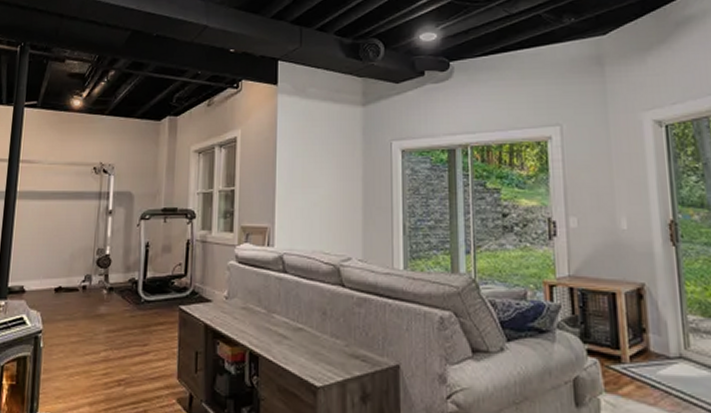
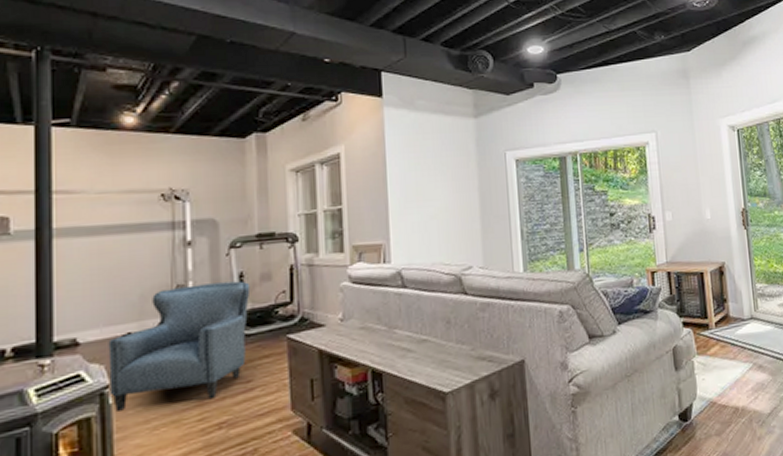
armchair: none [41,250,154,356] -> present [108,281,251,413]

